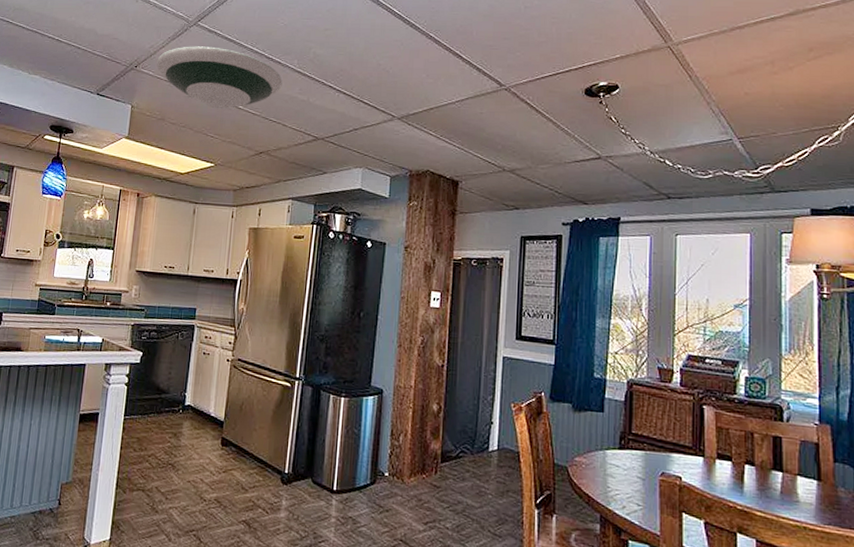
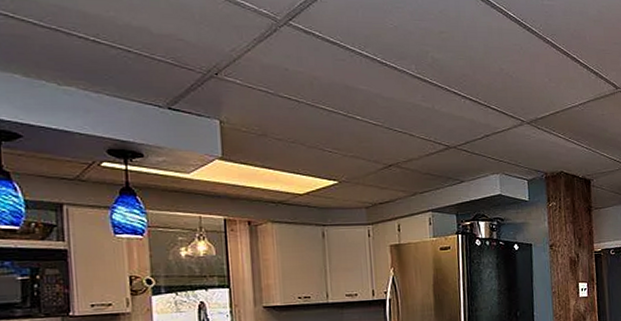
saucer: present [156,46,283,109] -> none [244,49,402,121]

